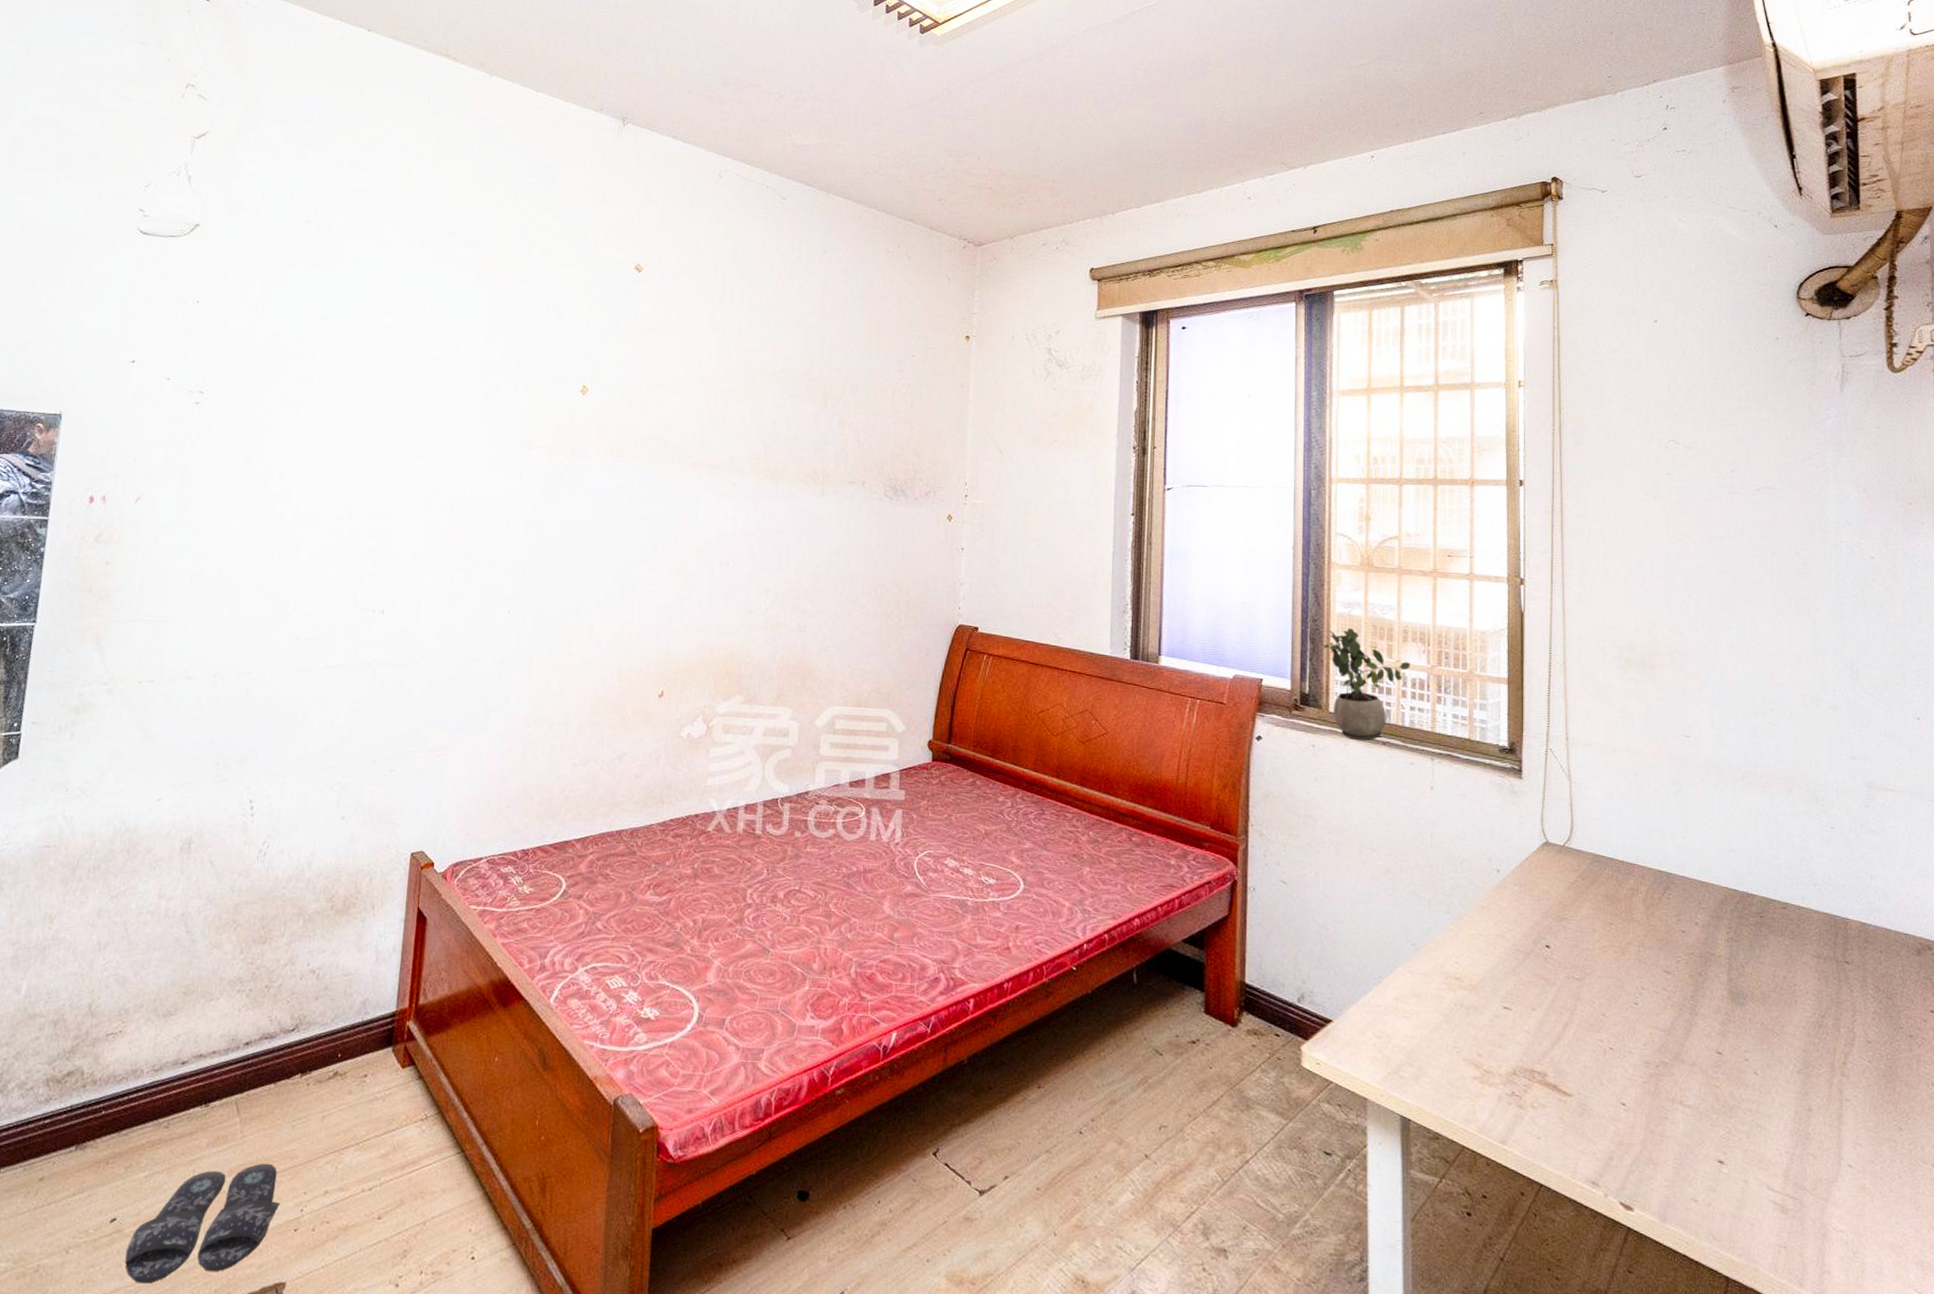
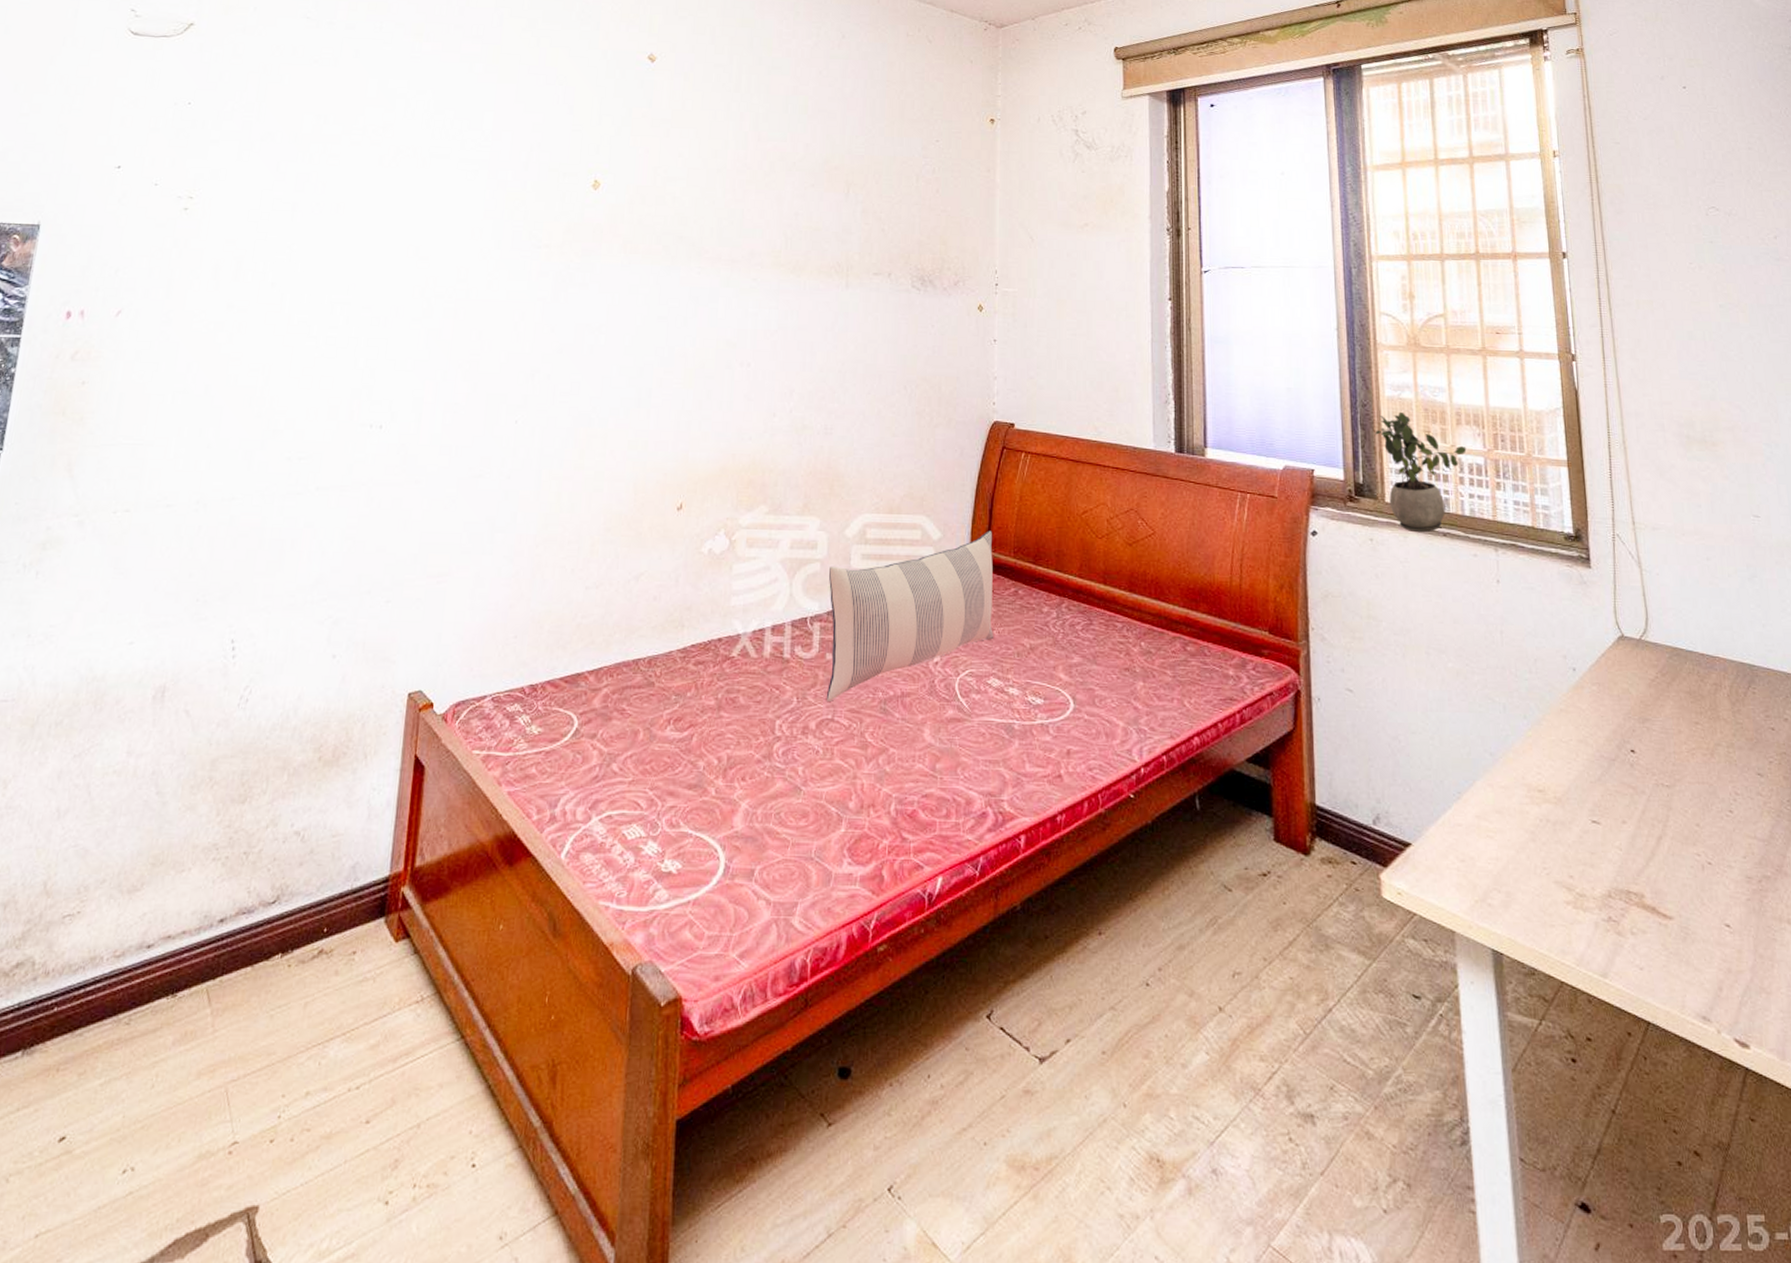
slippers: present [125,1163,280,1284] -> none [73,1062,255,1215]
pillow: none [794,725,953,874] -> present [826,530,993,701]

